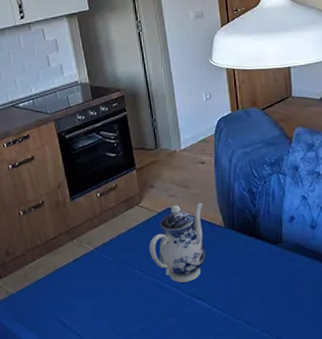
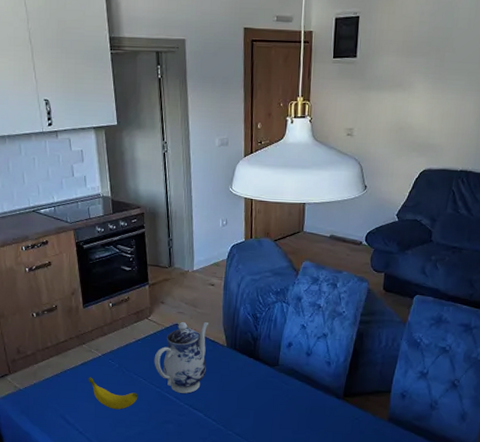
banana: none [81,274,136,307] -> present [88,377,138,410]

